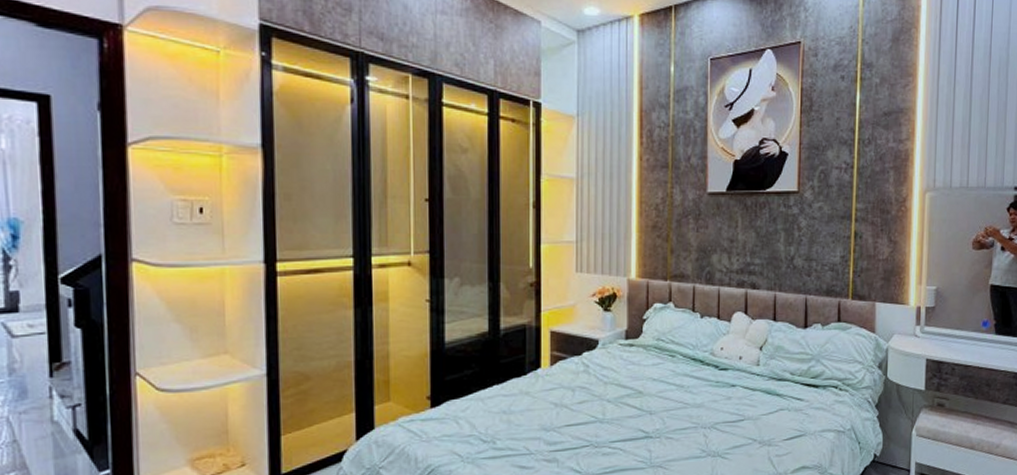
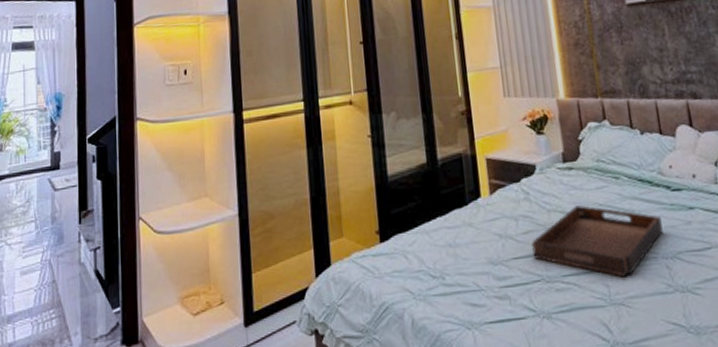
serving tray: none [585,379,706,444] -> present [531,205,663,278]

